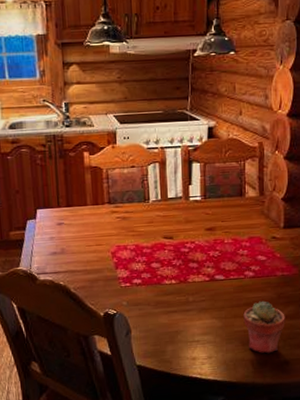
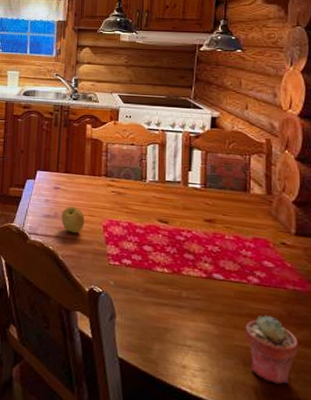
apple: none [68,239,93,265] -> present [61,206,84,234]

